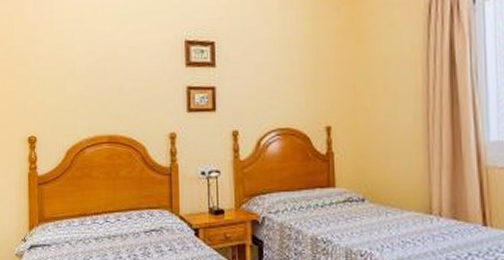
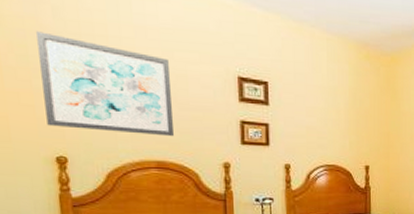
wall art: none [21,24,124,110] -> present [36,31,174,137]

